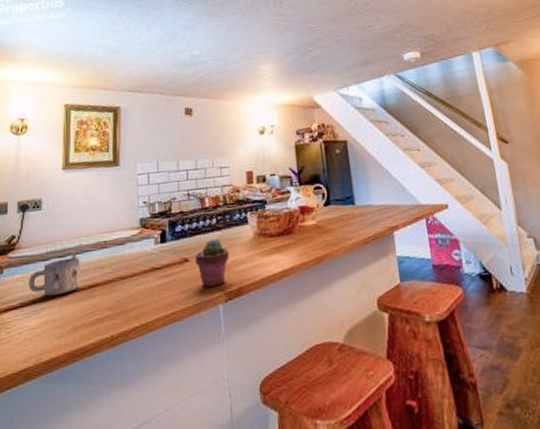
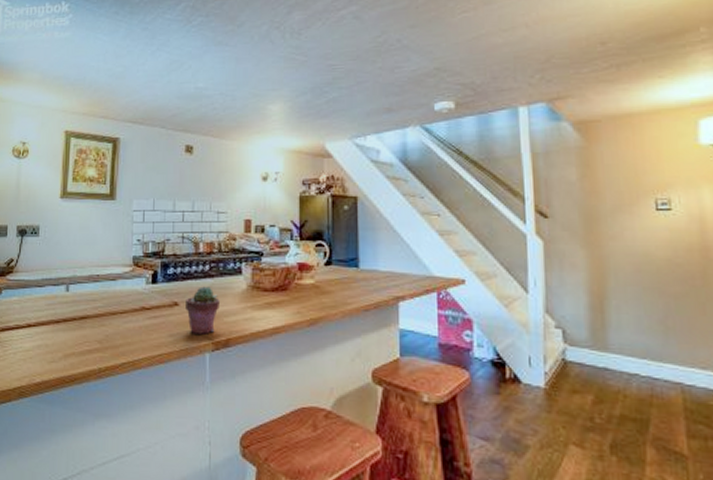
mug: present [29,257,80,297] -> none [25,287,73,323]

